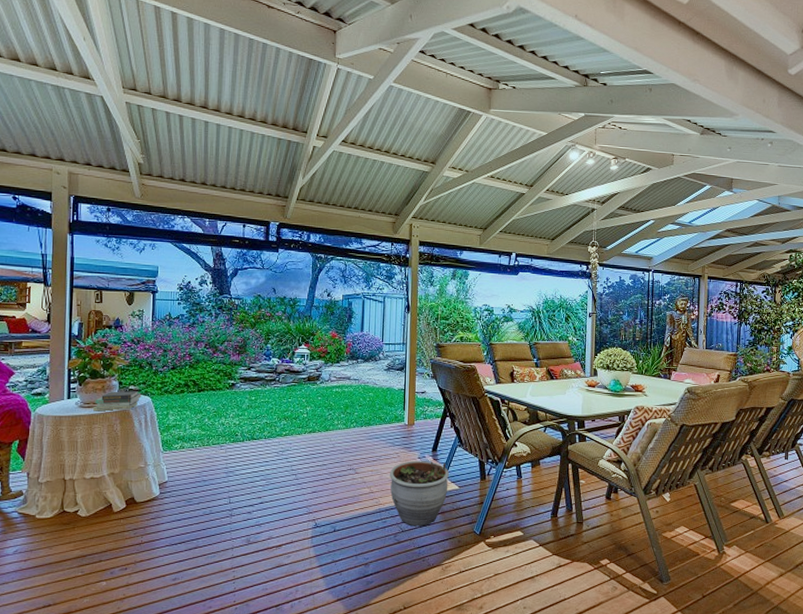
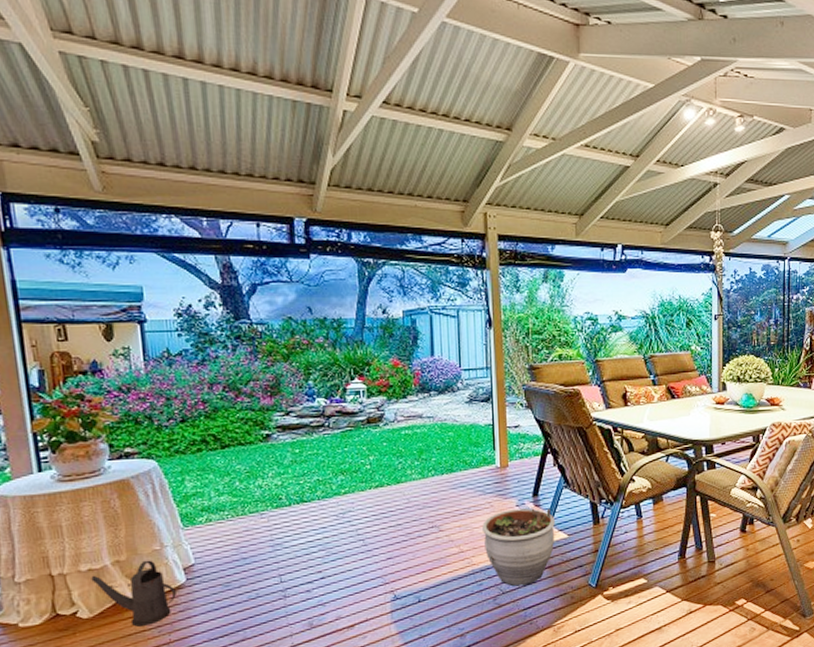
books: present [92,391,142,412] -> none [76,454,144,485]
watering can: none [92,475,151,527] -> present [91,560,176,627]

